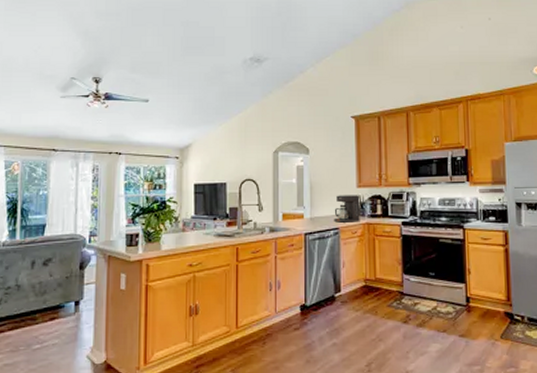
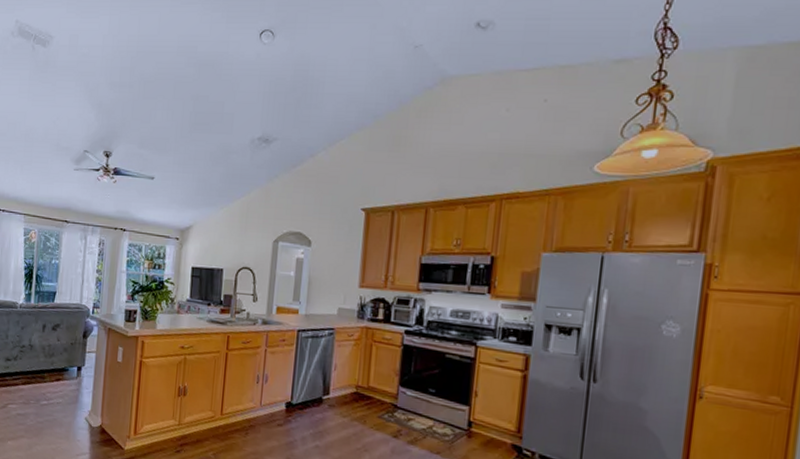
coffee maker: present [334,195,360,223] -> none [330,293,361,325]

